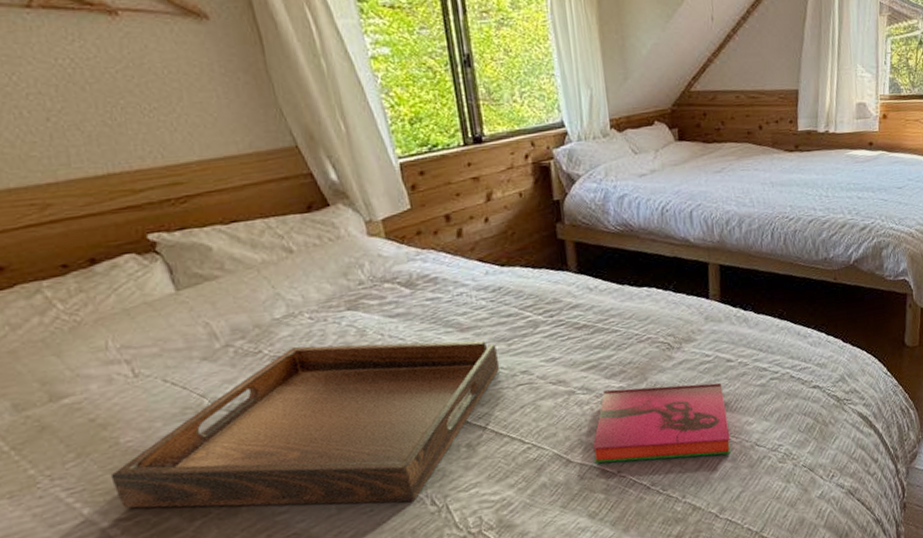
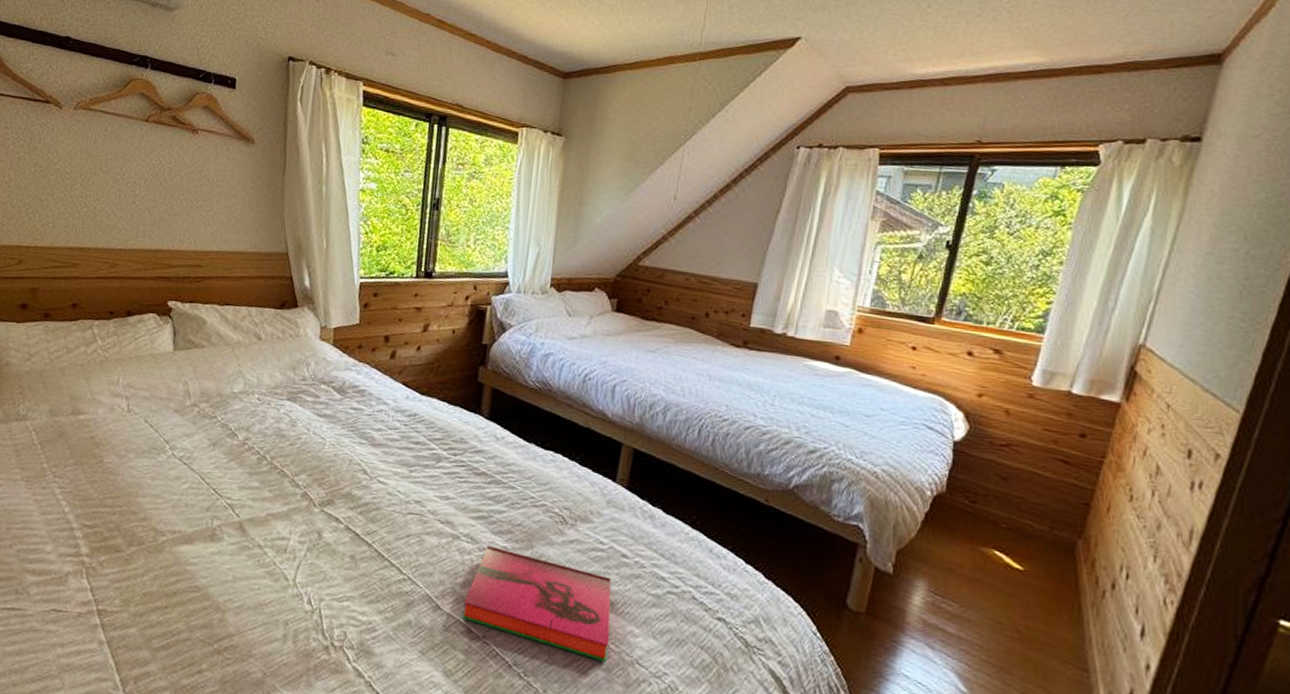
serving tray: present [110,340,499,509] -> none [89,420,399,594]

